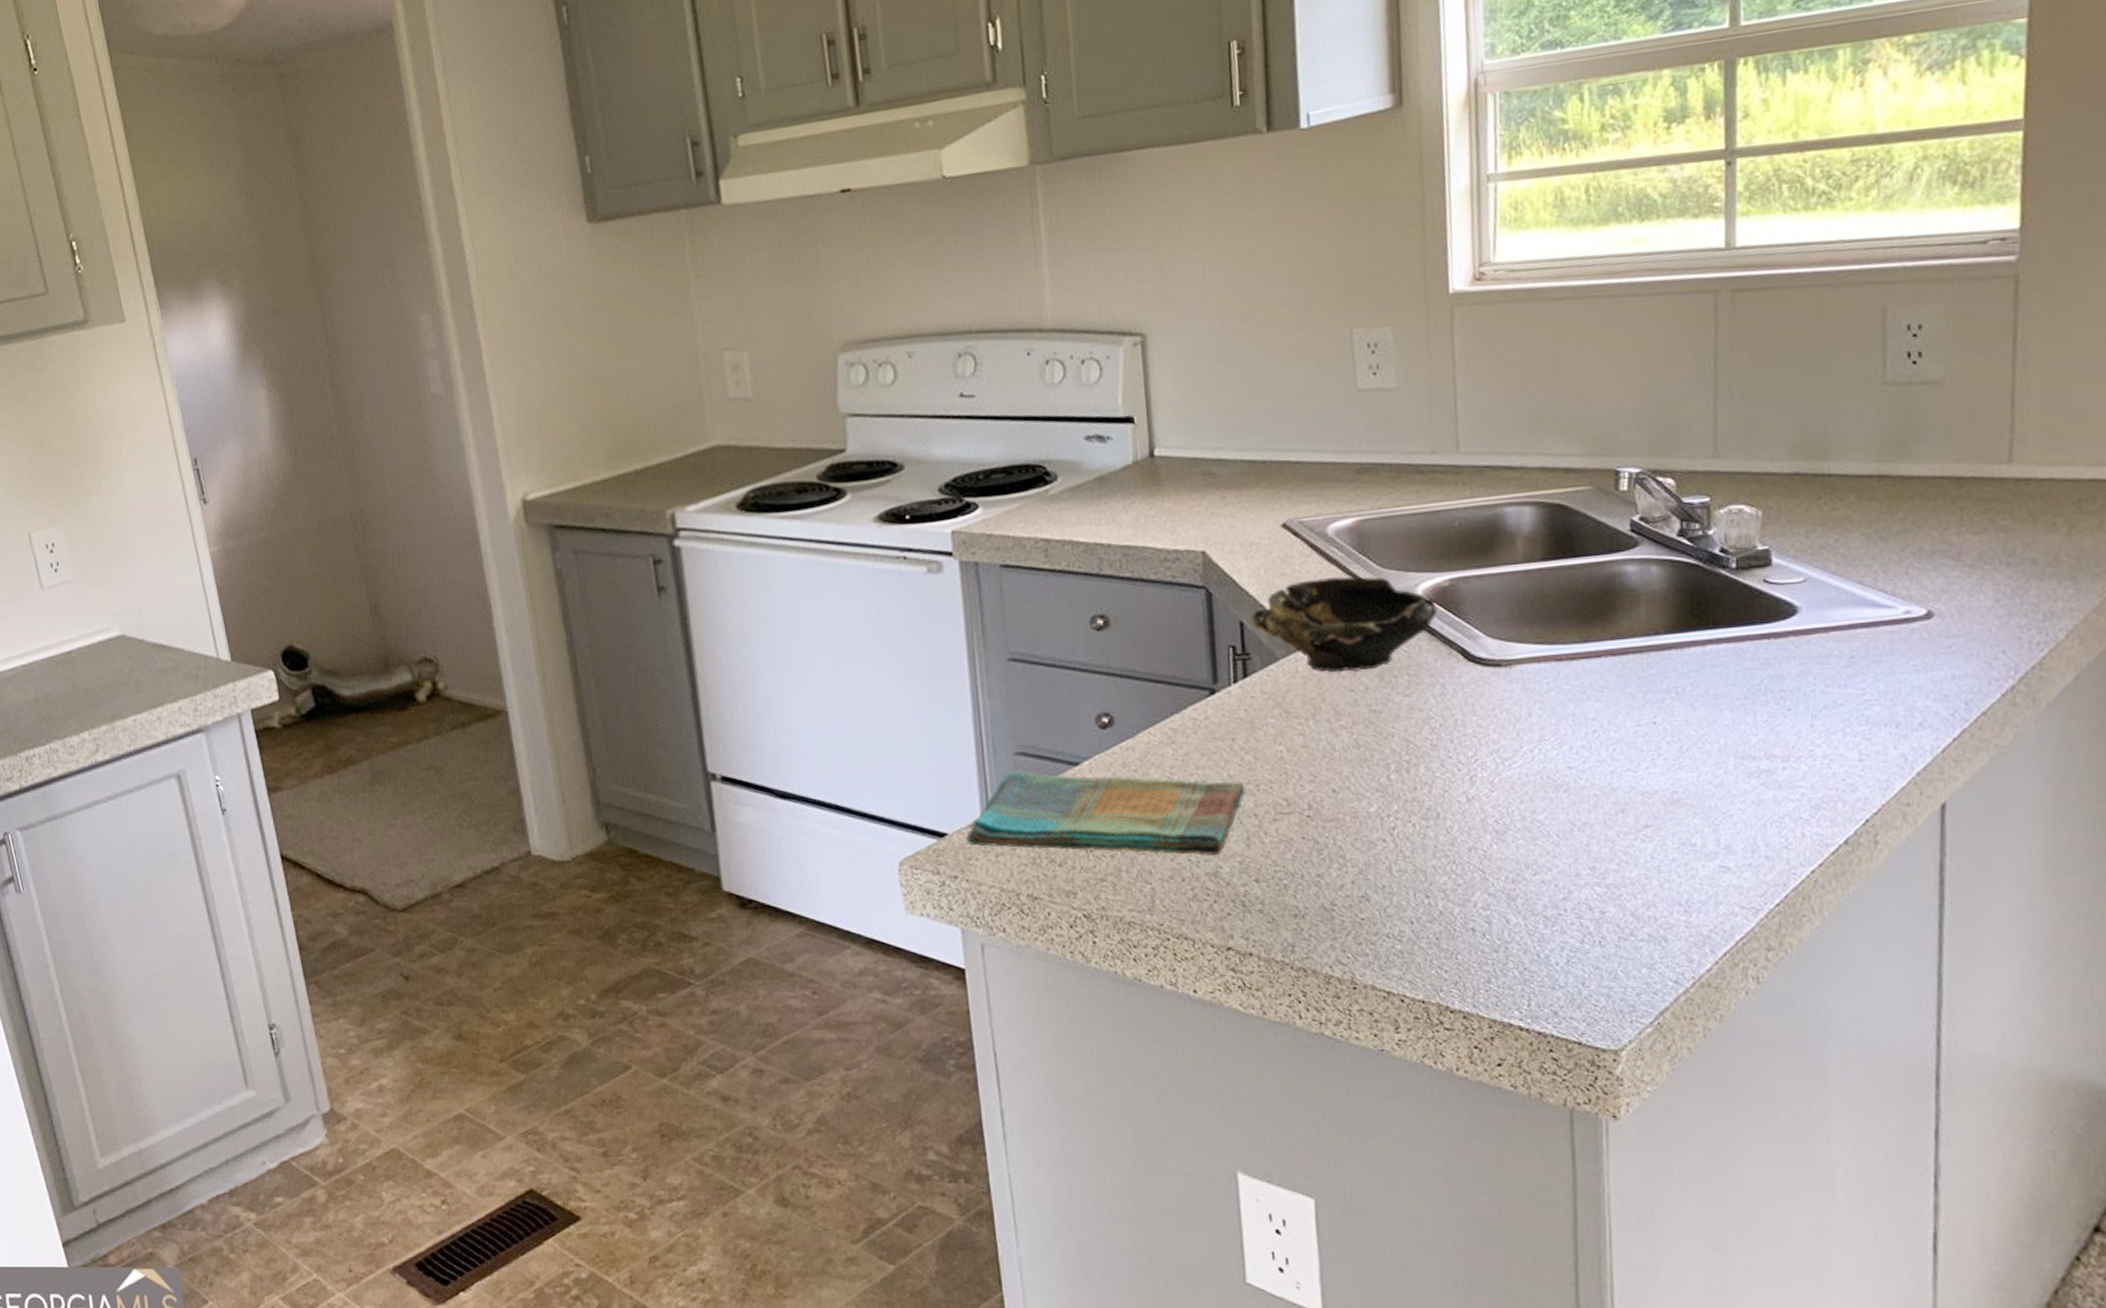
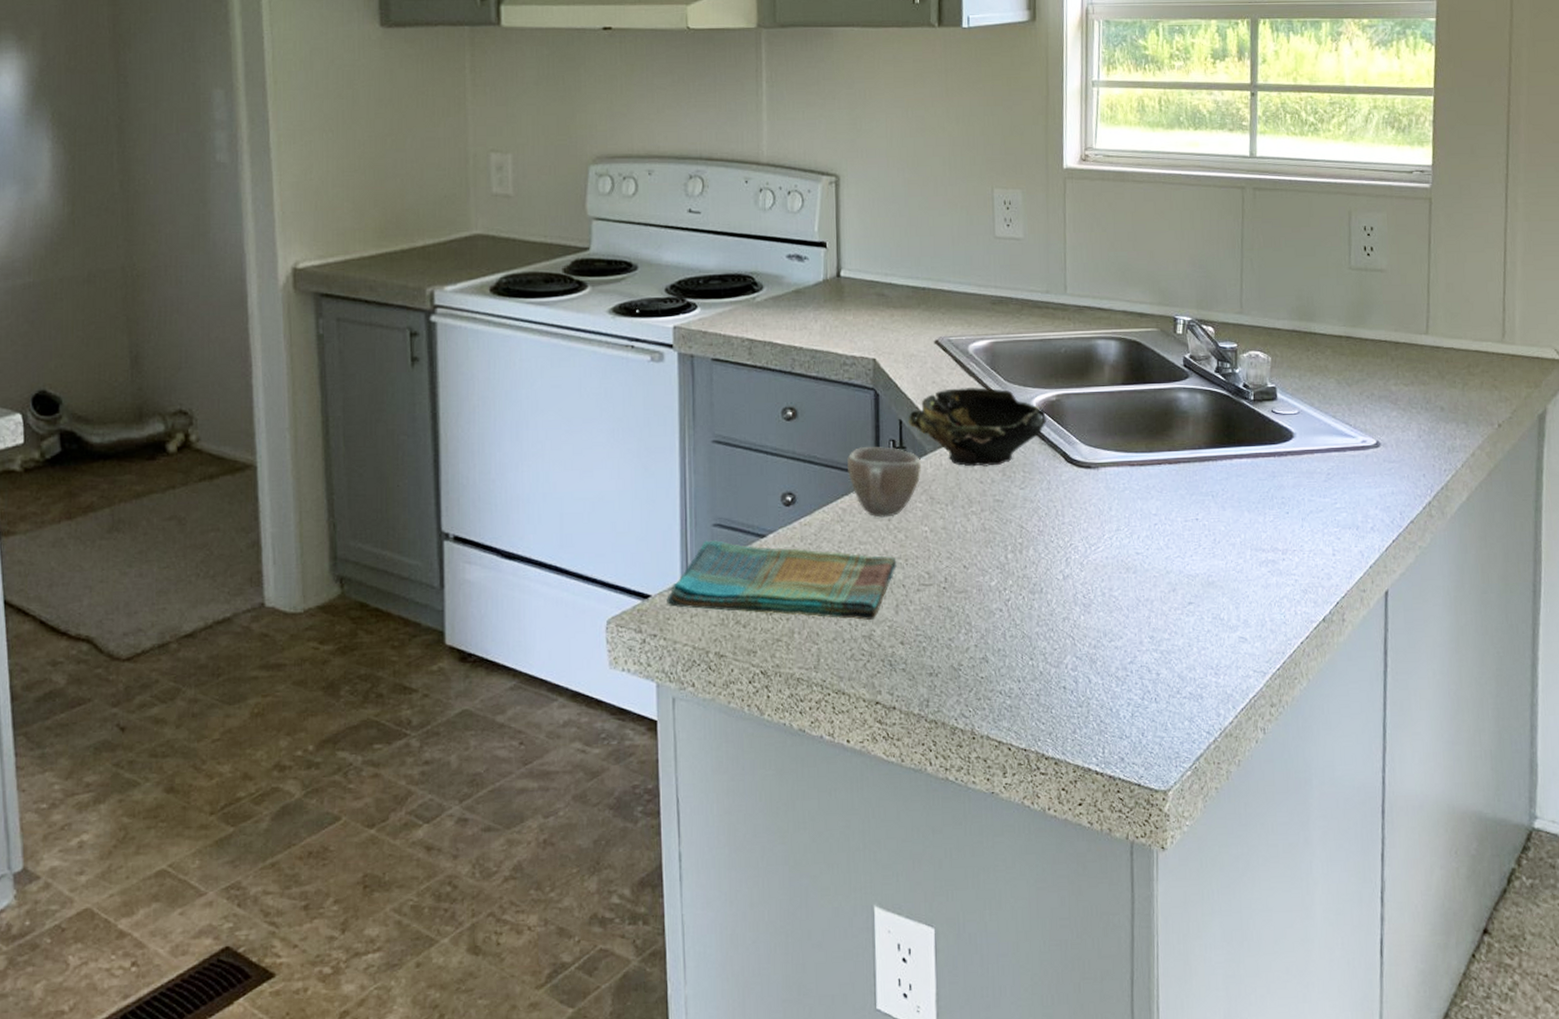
cup: none [1175,654,1272,738] -> present [847,446,922,518]

